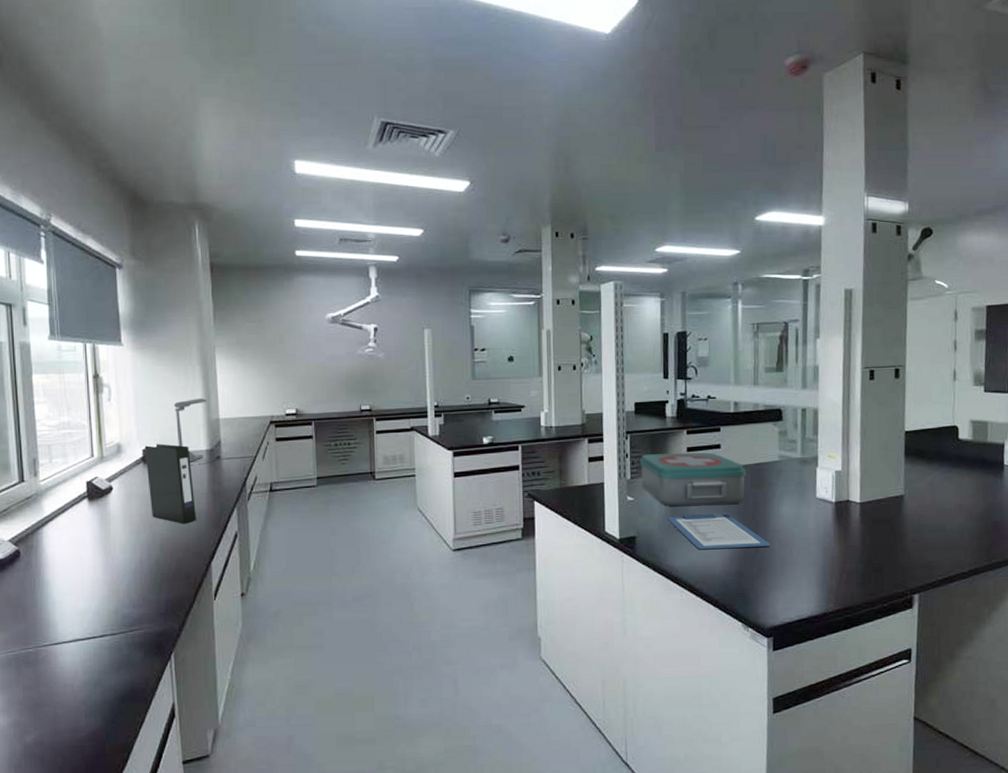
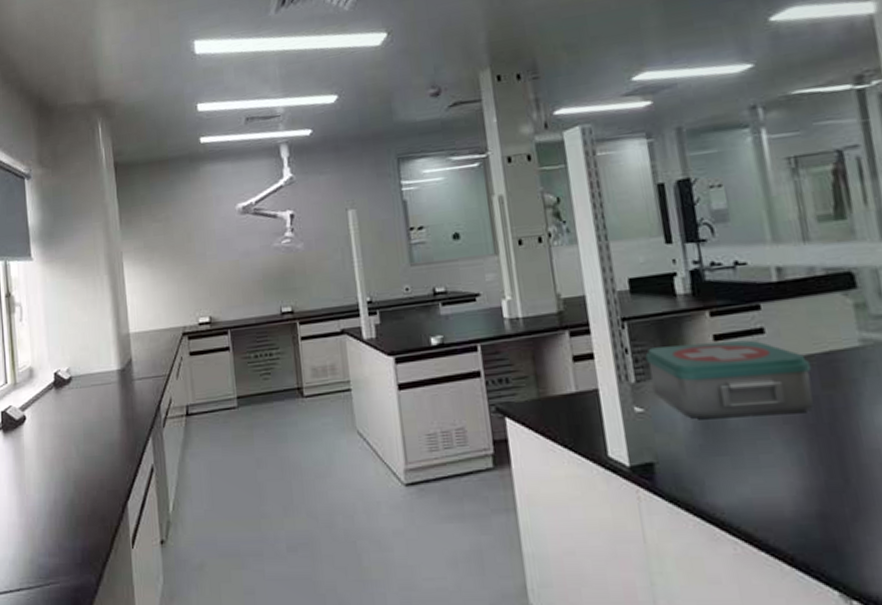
binder: present [144,444,196,524] -> none [55,365,110,457]
desk lamp: present [173,398,221,466] -> none [83,311,133,389]
clipboard: present [667,513,771,550] -> none [697,426,869,481]

